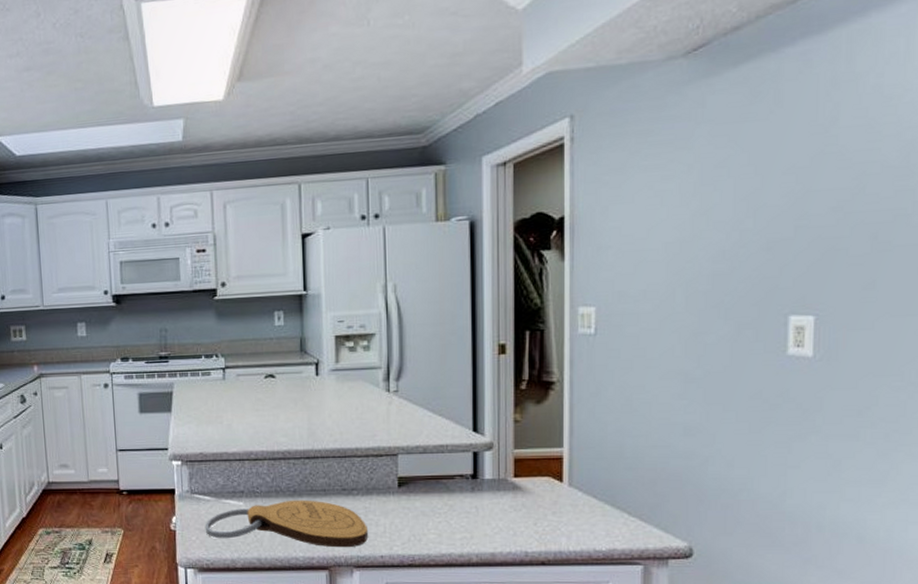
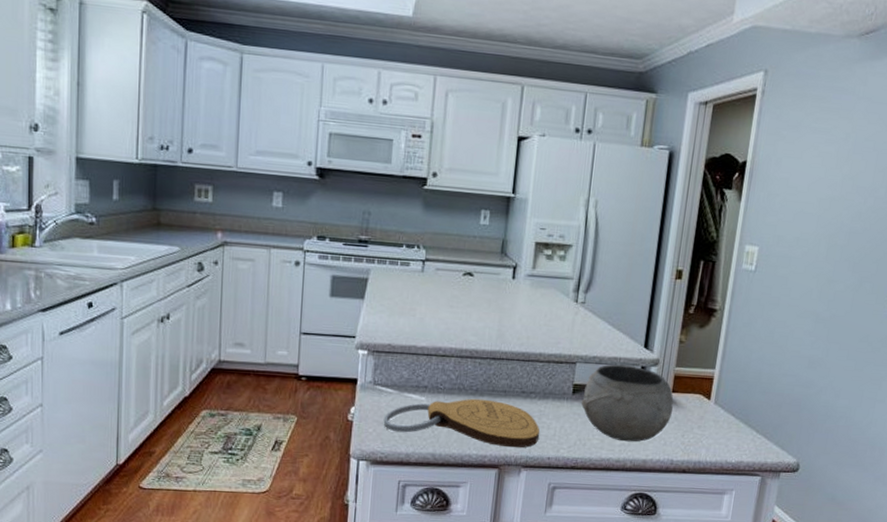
bowl: none [409,452,518,535] -> present [581,364,673,442]

